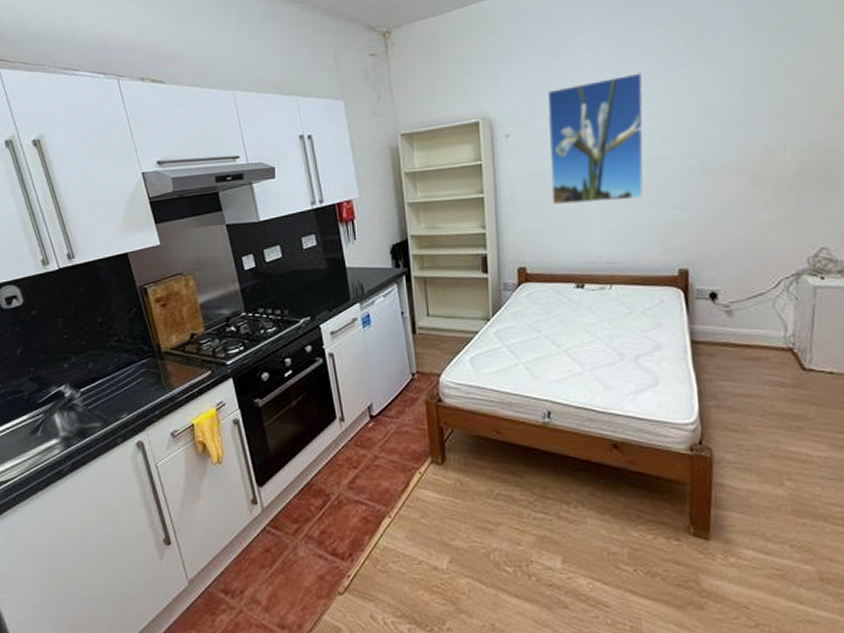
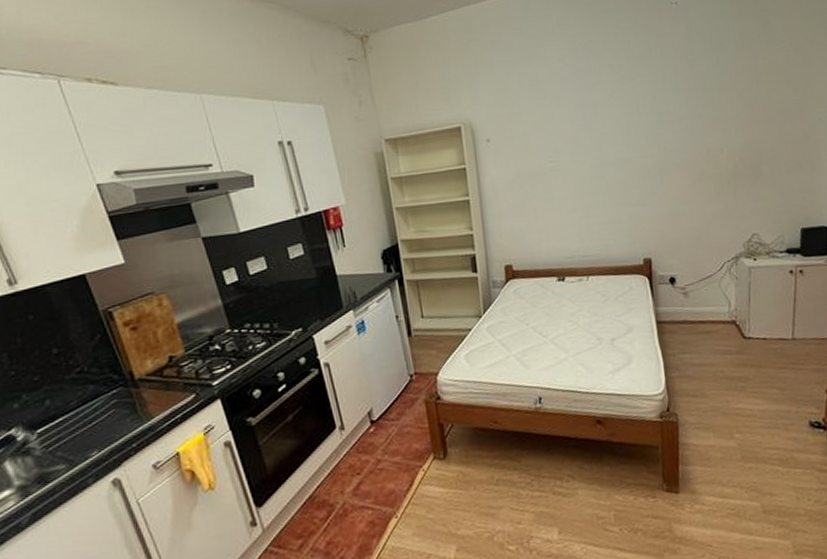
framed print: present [547,72,644,205] -> none [522,81,611,204]

